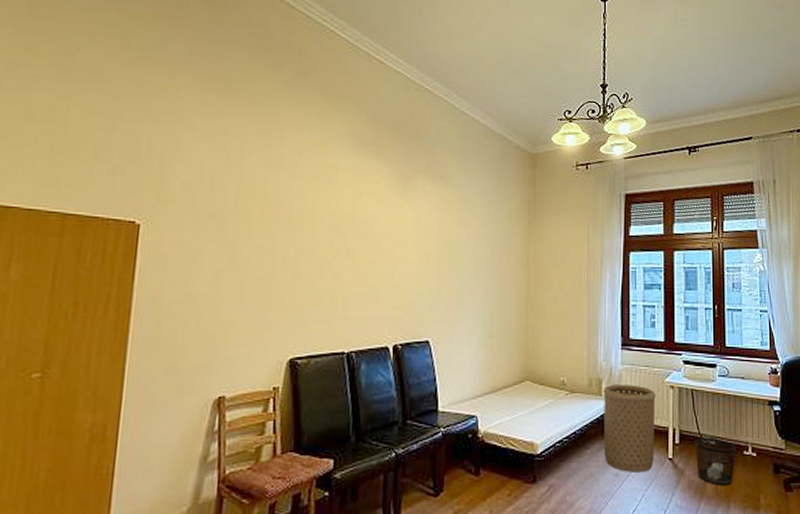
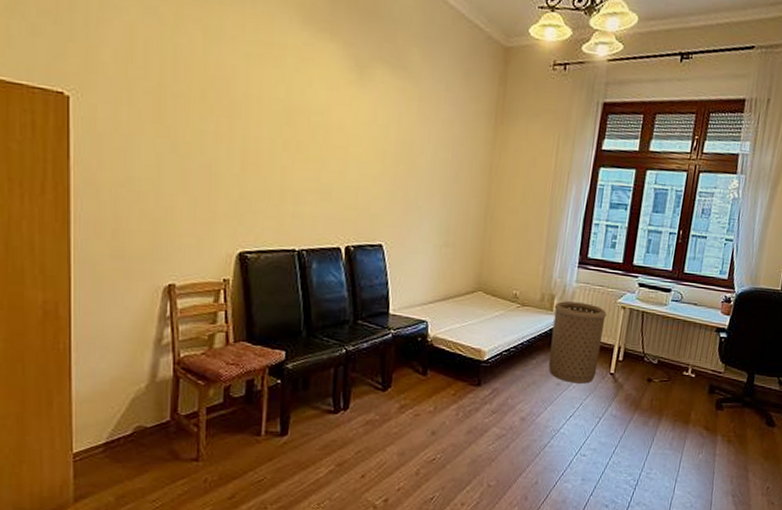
waste bin: present [694,437,735,486] -> none [636,356,676,401]

